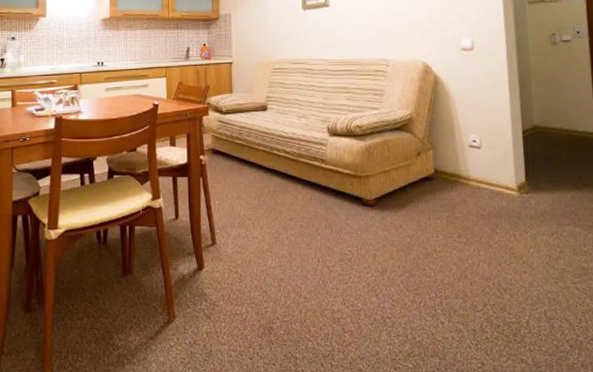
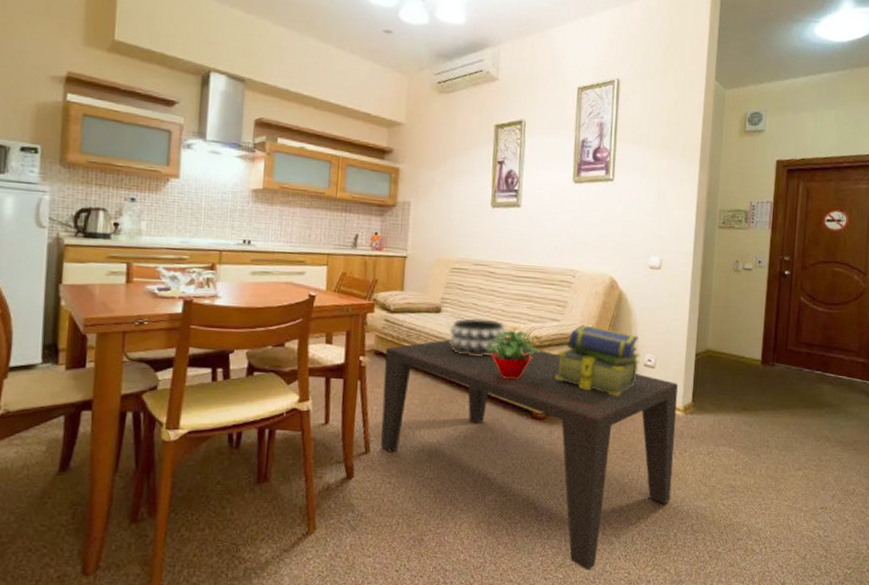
coffee table: none [221,135,517,360] -> present [380,339,678,570]
decorative bowl: none [276,113,329,148] -> present [449,318,507,356]
potted flower: none [310,117,365,169] -> present [485,326,542,380]
stack of books: none [380,111,465,179] -> present [555,325,641,396]

